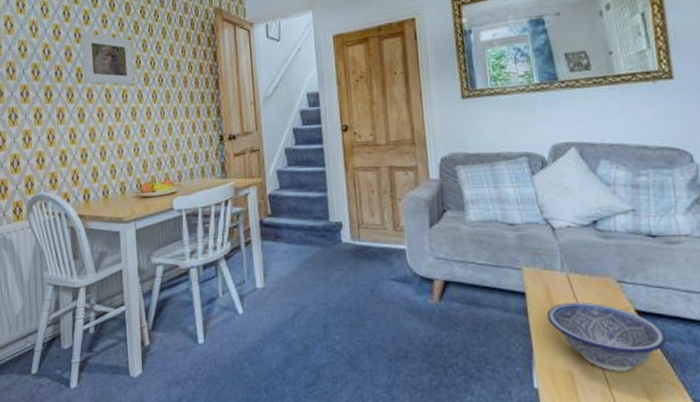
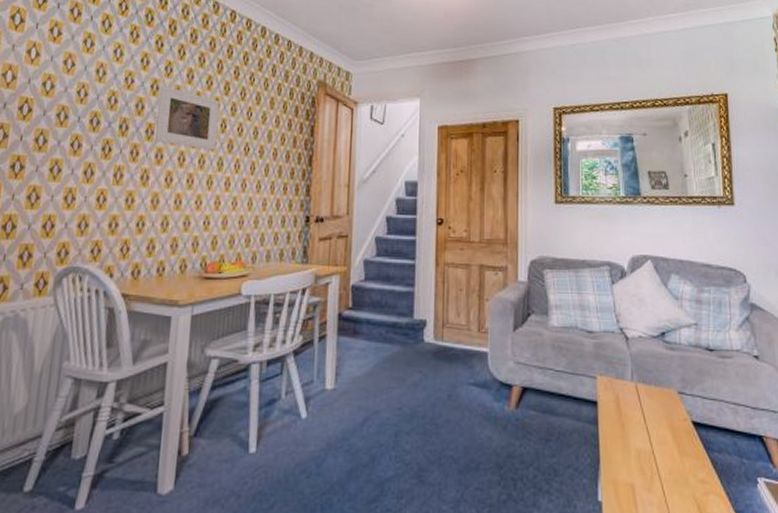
decorative bowl: present [546,302,667,371] -> none [615,412,717,483]

